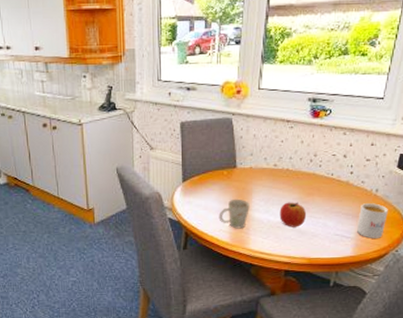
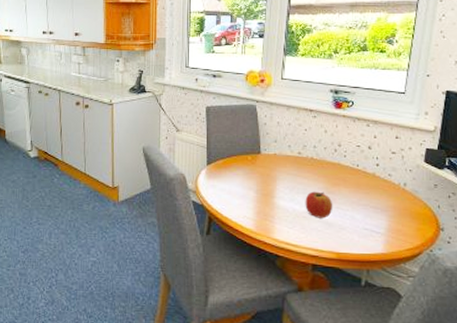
mug: present [218,198,250,229] -> none [243,185,274,217]
mug: present [356,203,388,238] -> none [386,197,419,236]

